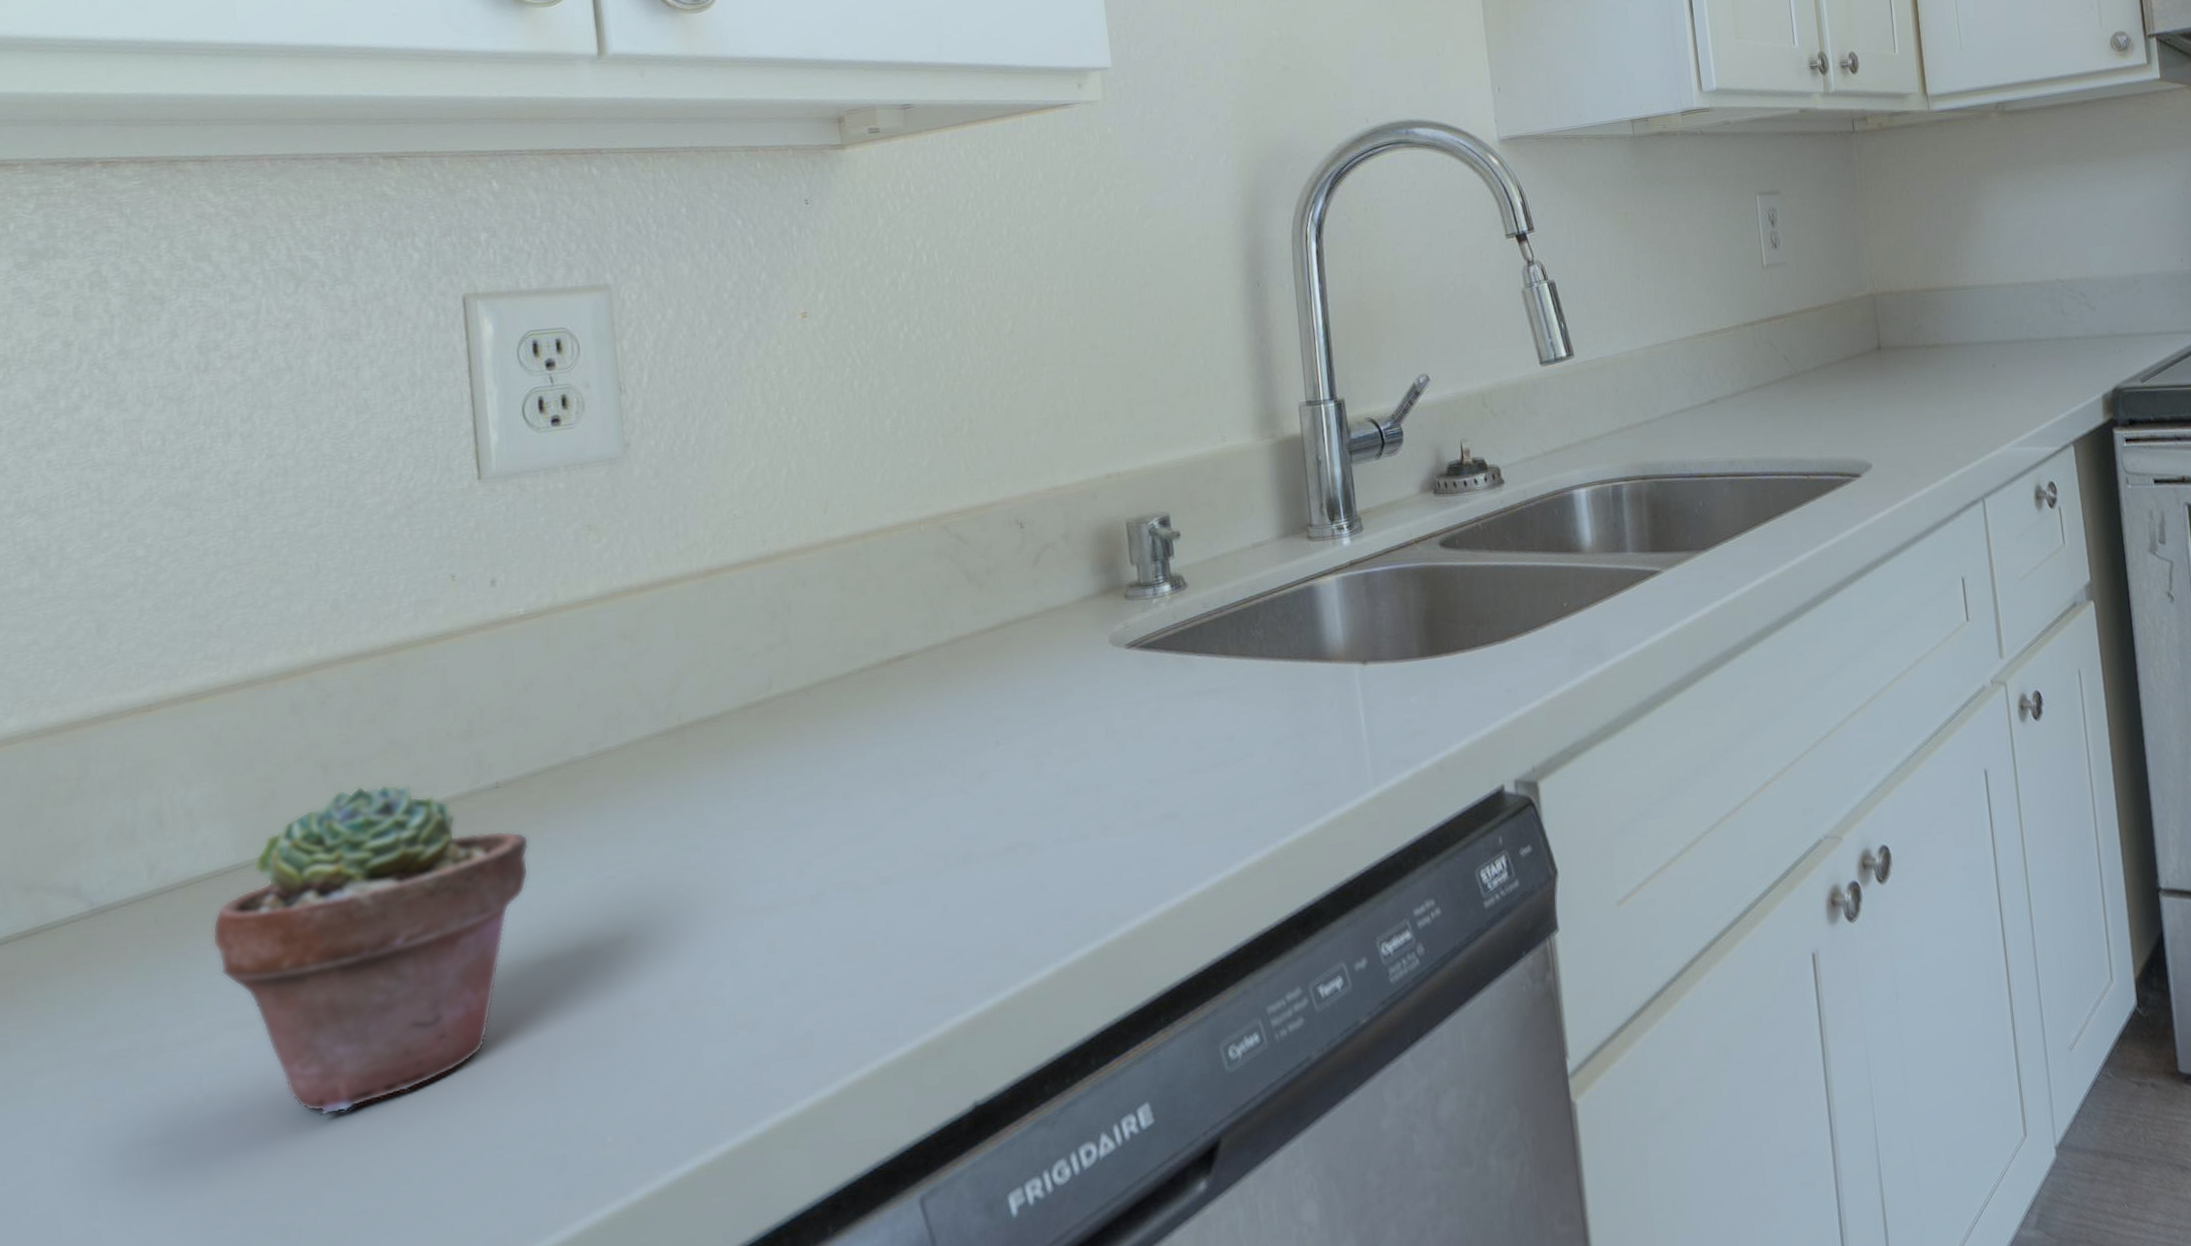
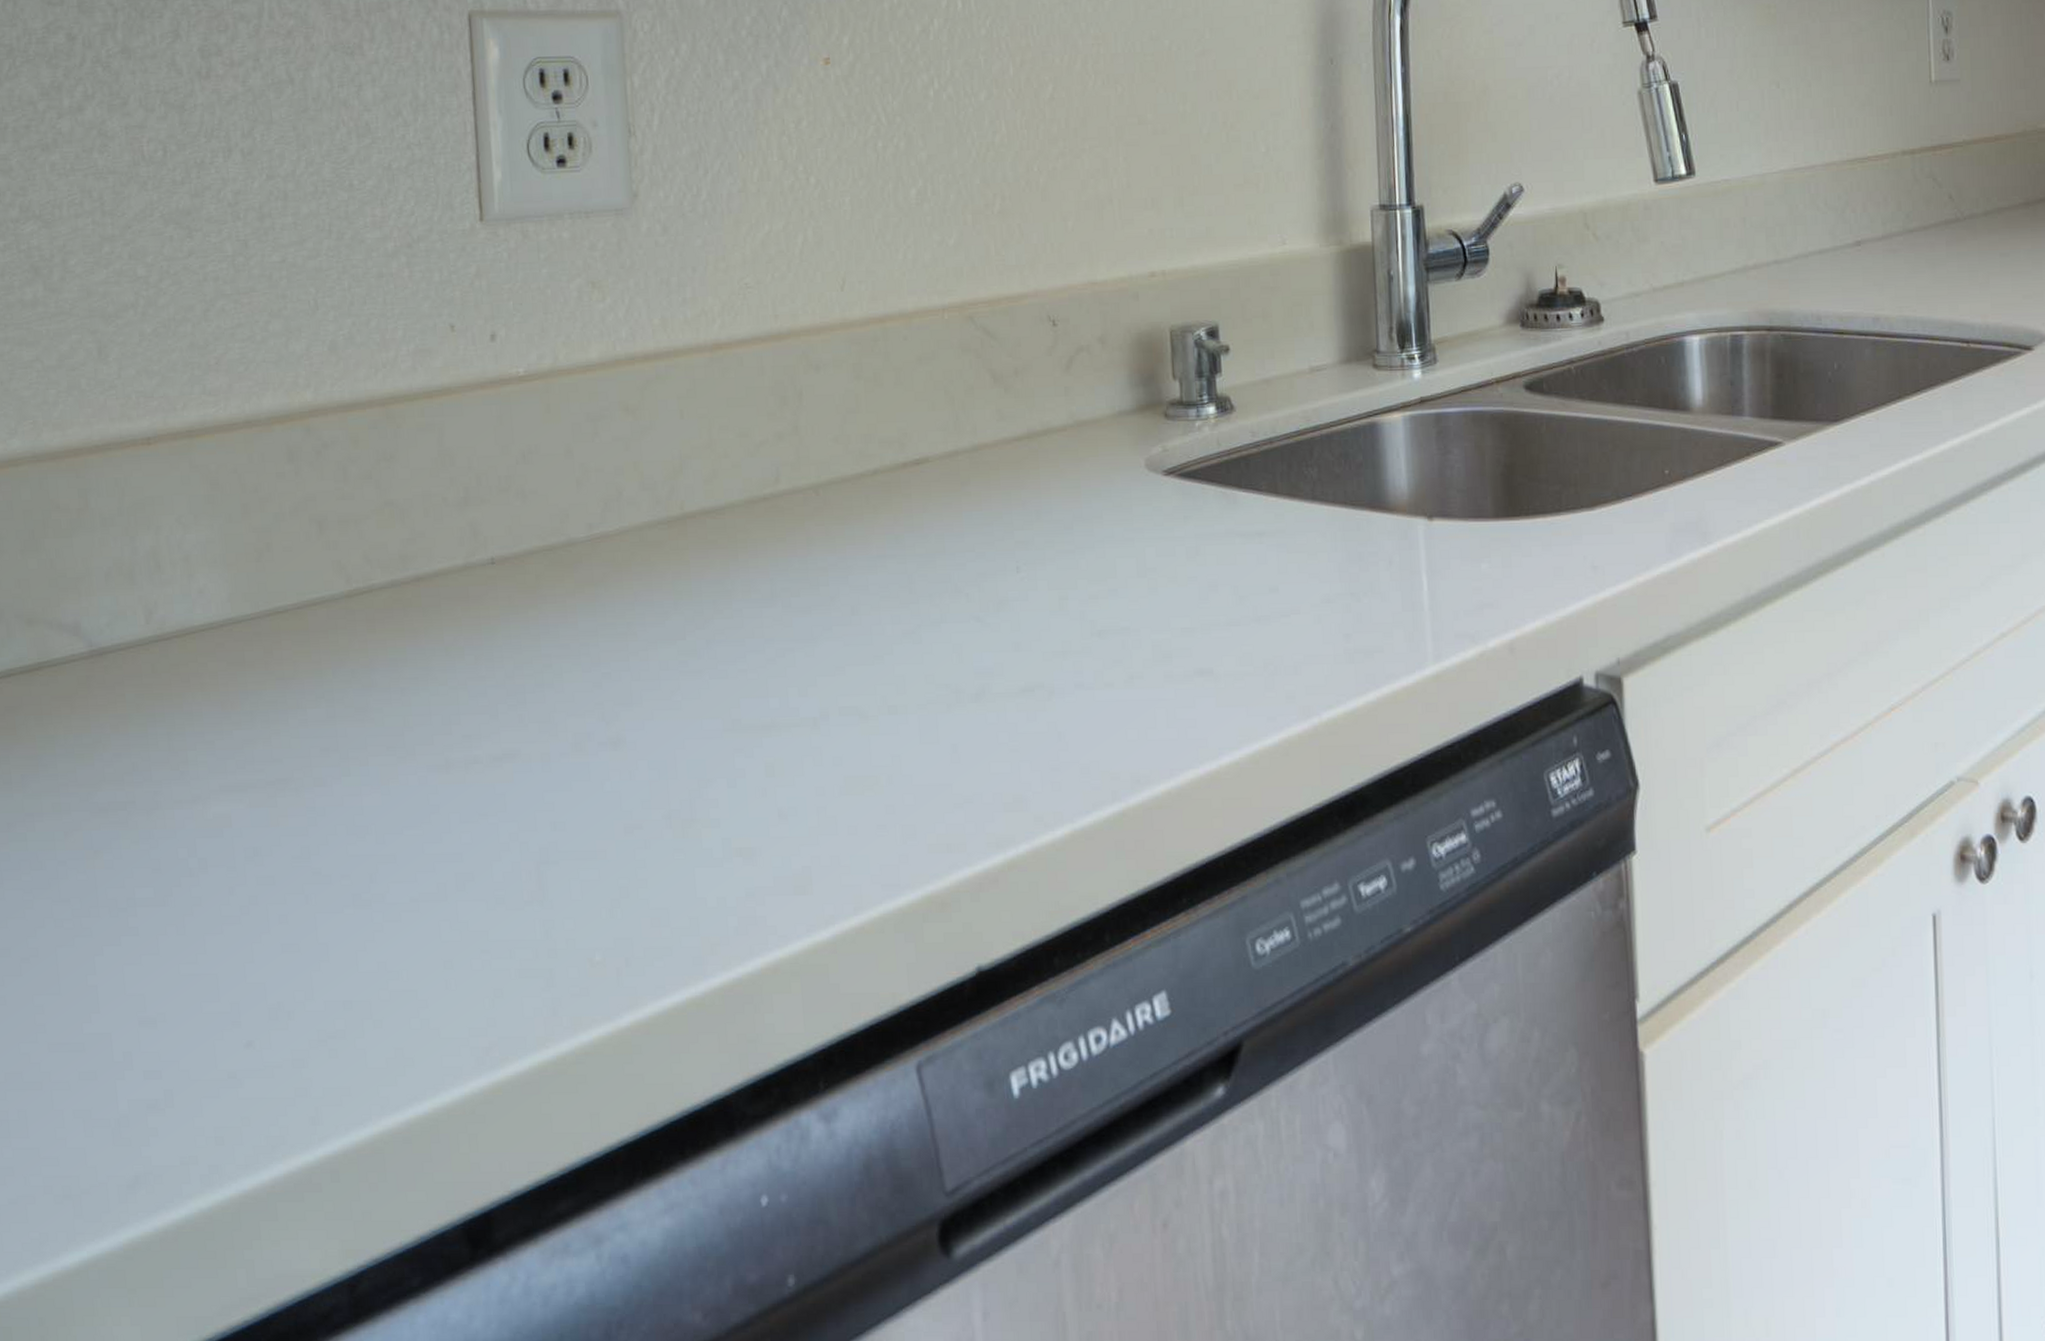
potted succulent: present [212,784,530,1117] -> none [207,547,524,897]

